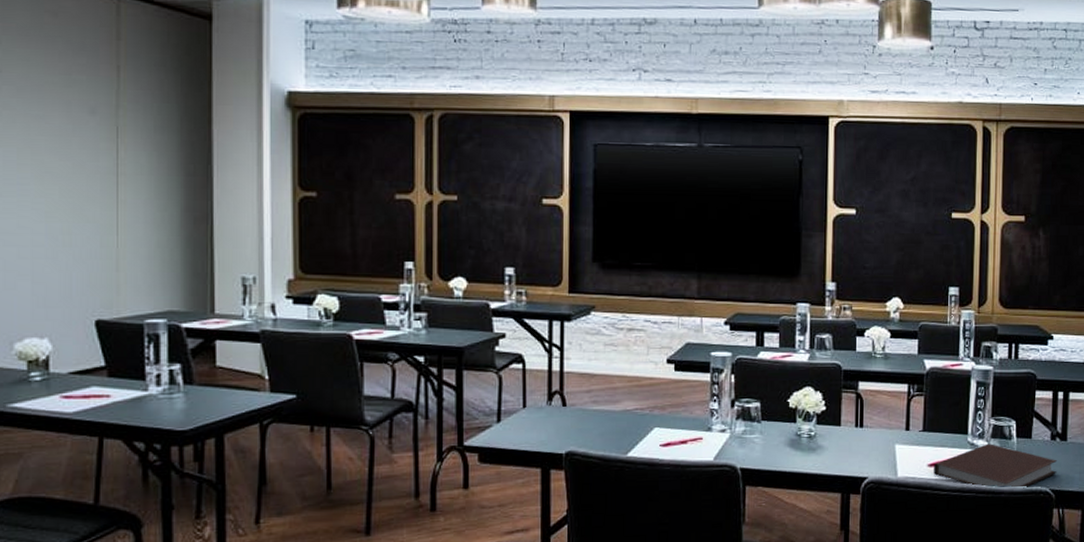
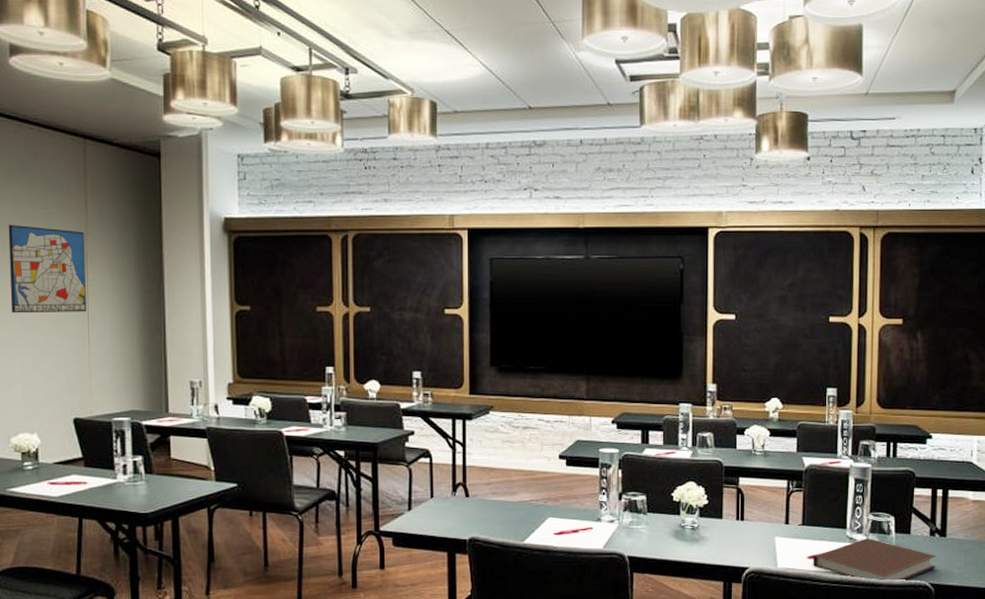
wall art: none [18,91,115,197] -> present [8,224,86,314]

